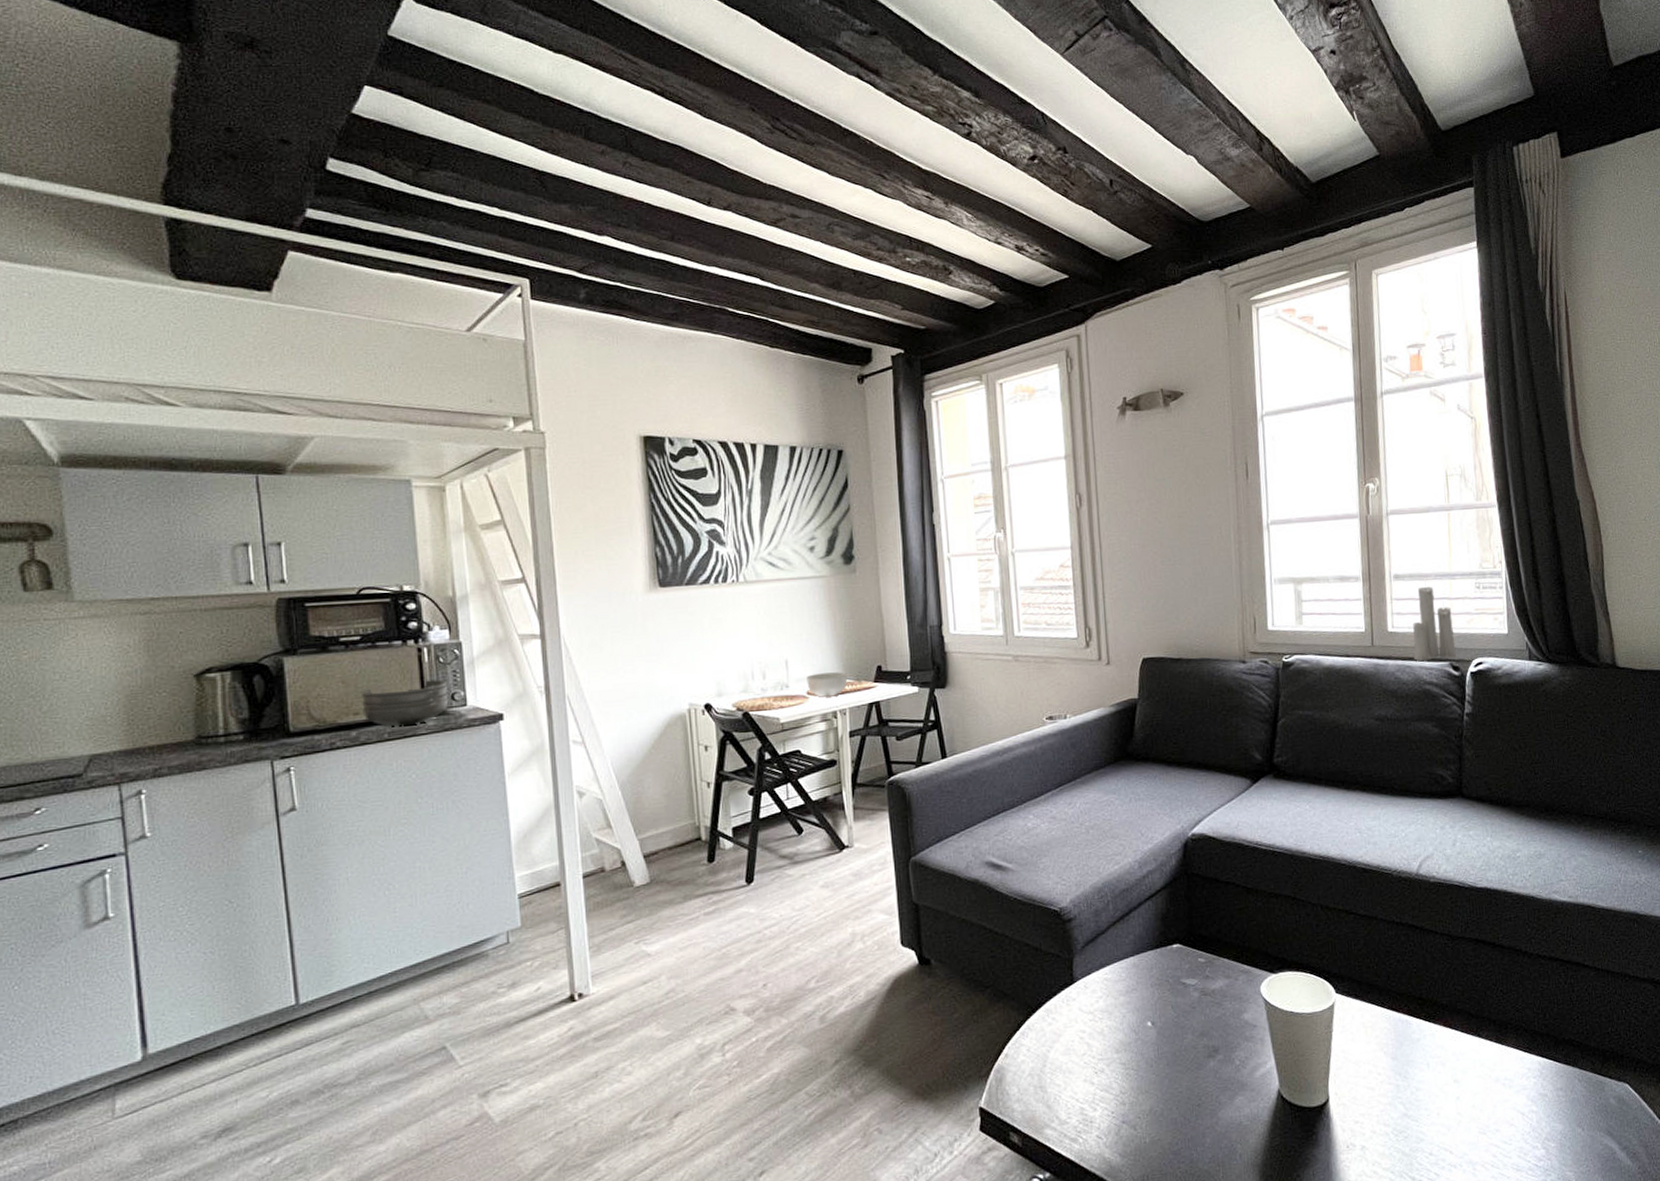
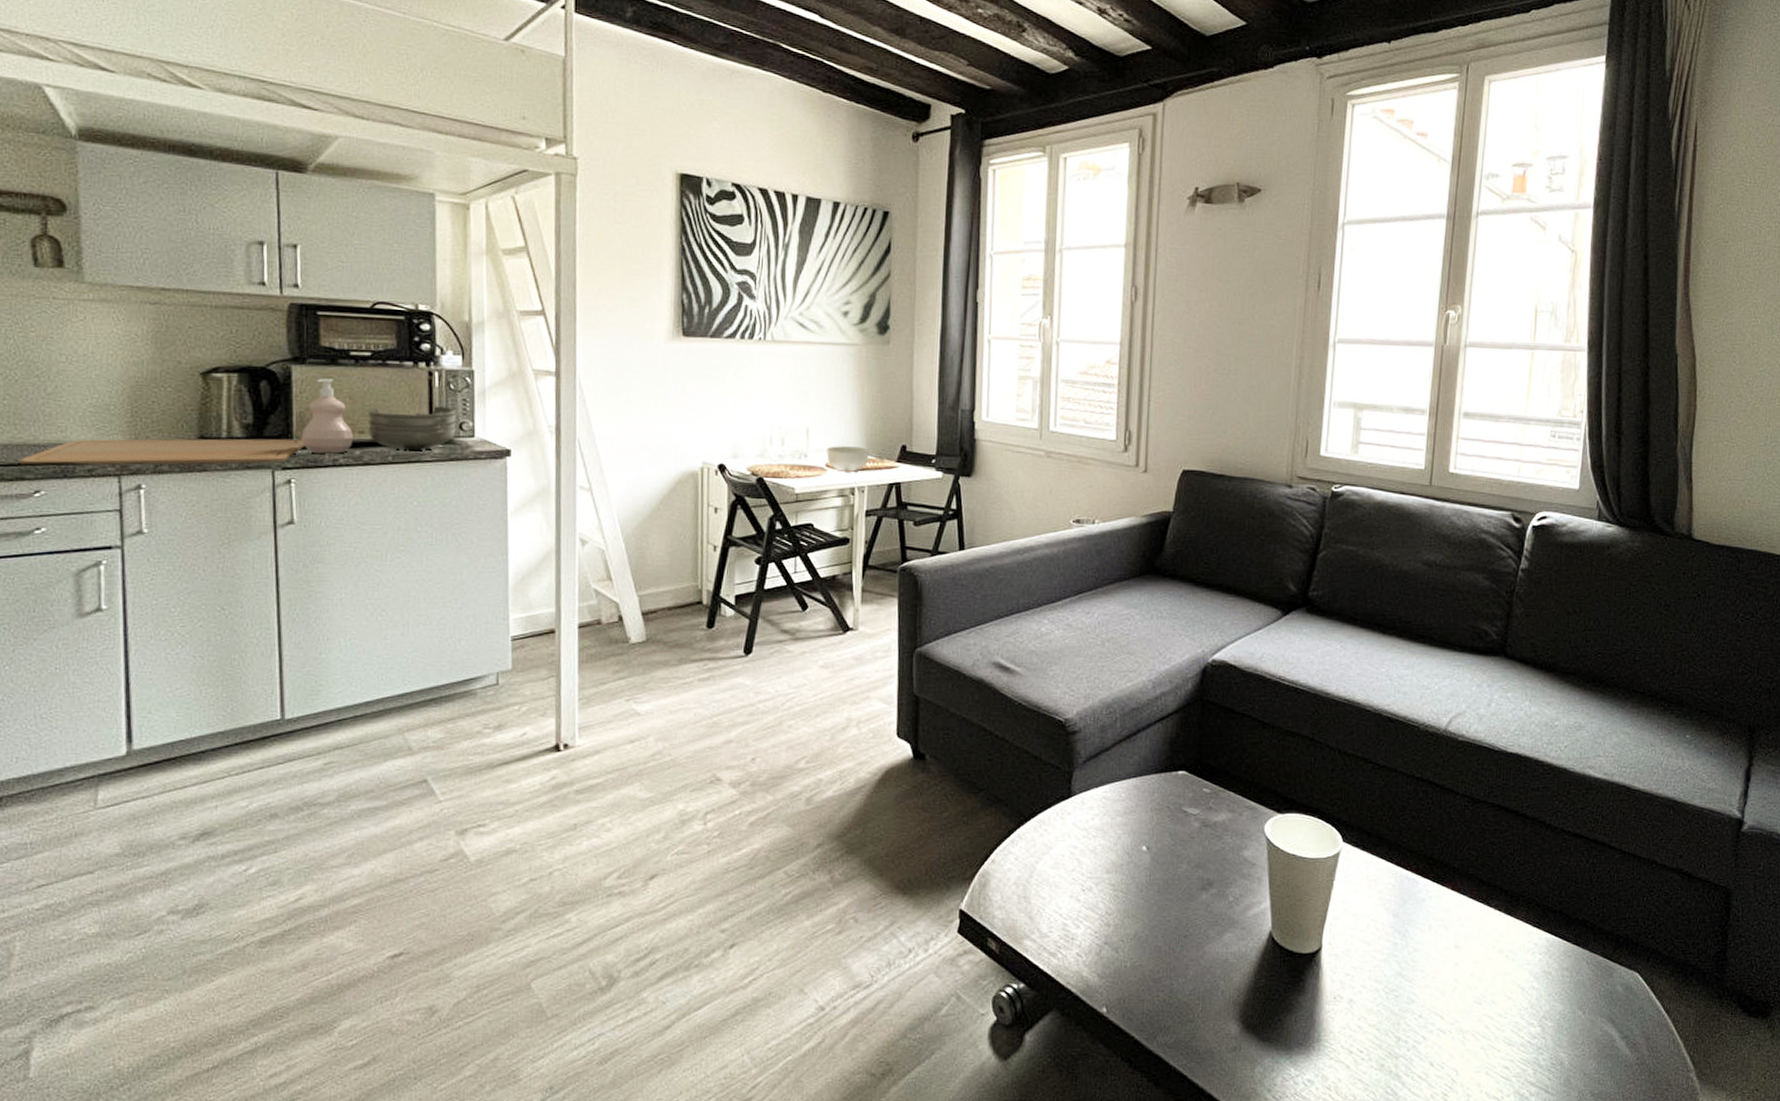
chopping board: none [18,727,301,785] -> present [19,438,304,467]
soap bottle: none [297,666,349,740] -> present [301,379,354,455]
candle: present [1413,578,1456,661] -> none [1472,419,1521,509]

